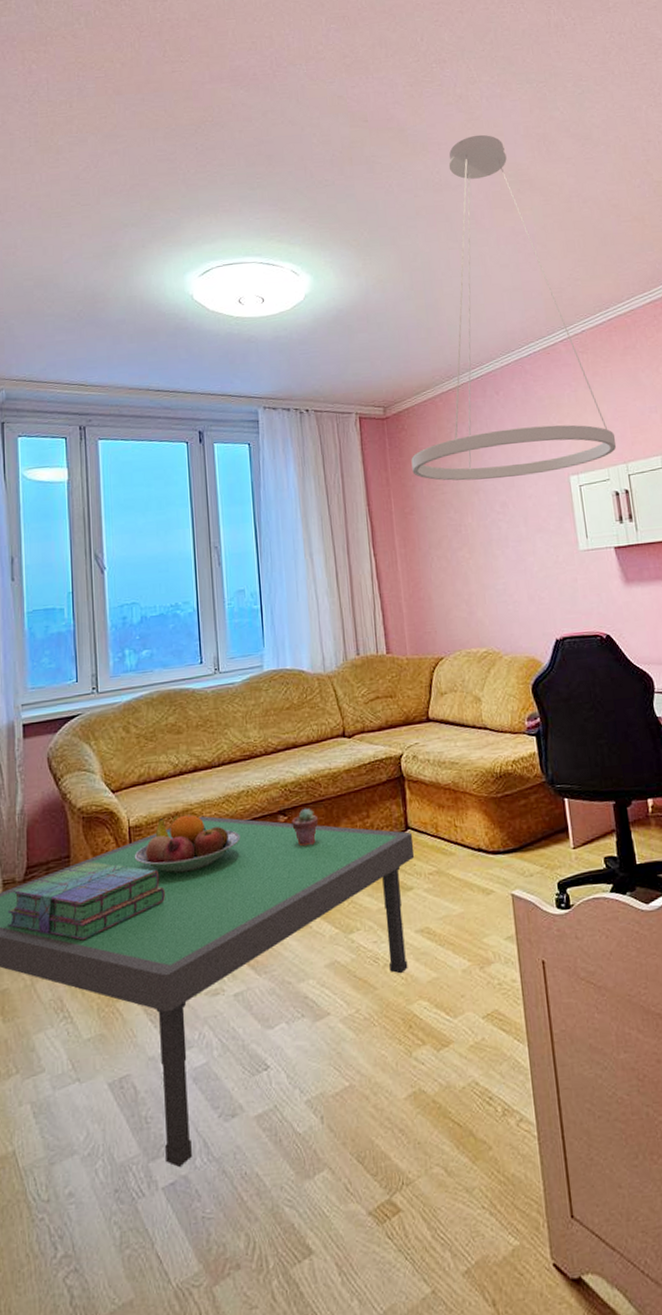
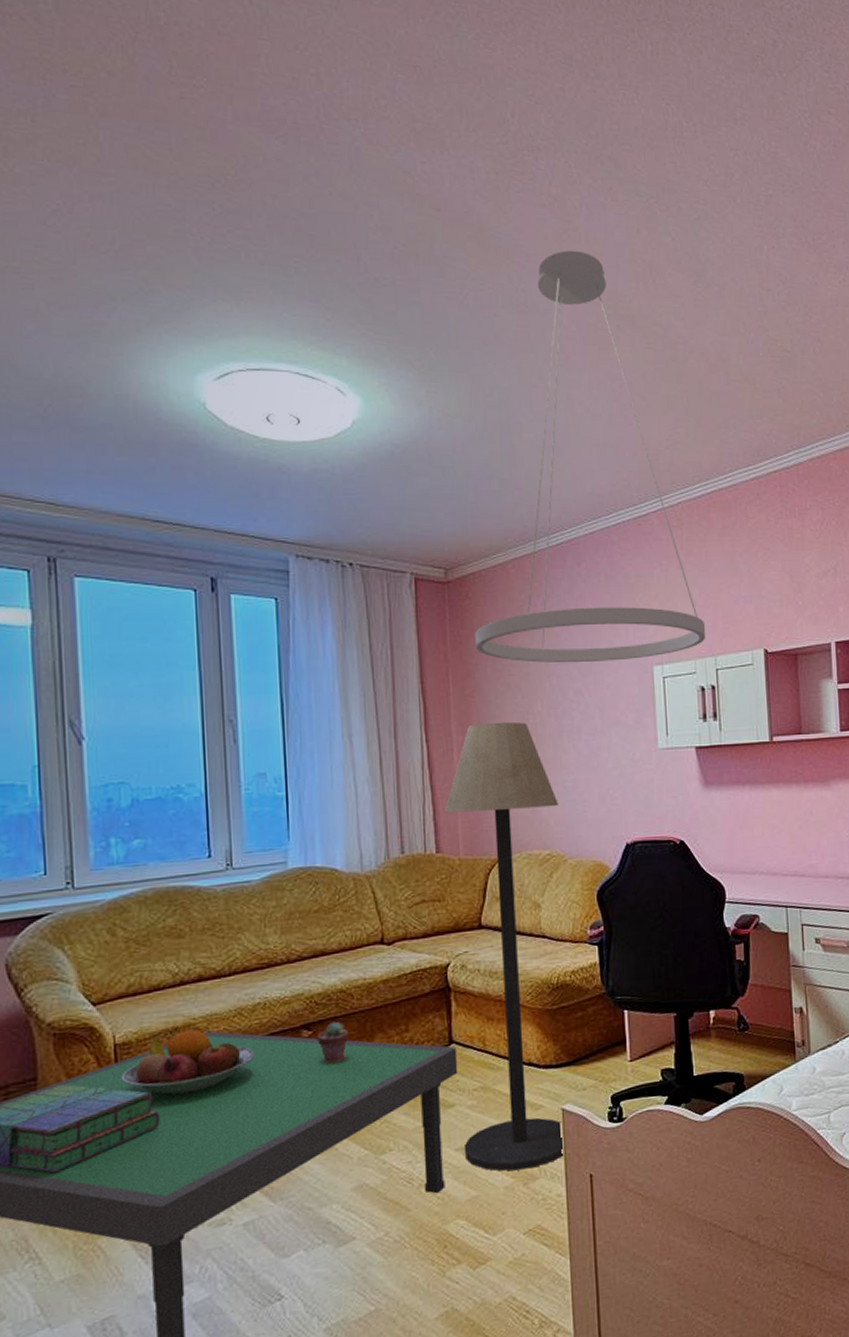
floor lamp: none [392,534,517,954] -> present [444,721,564,1172]

